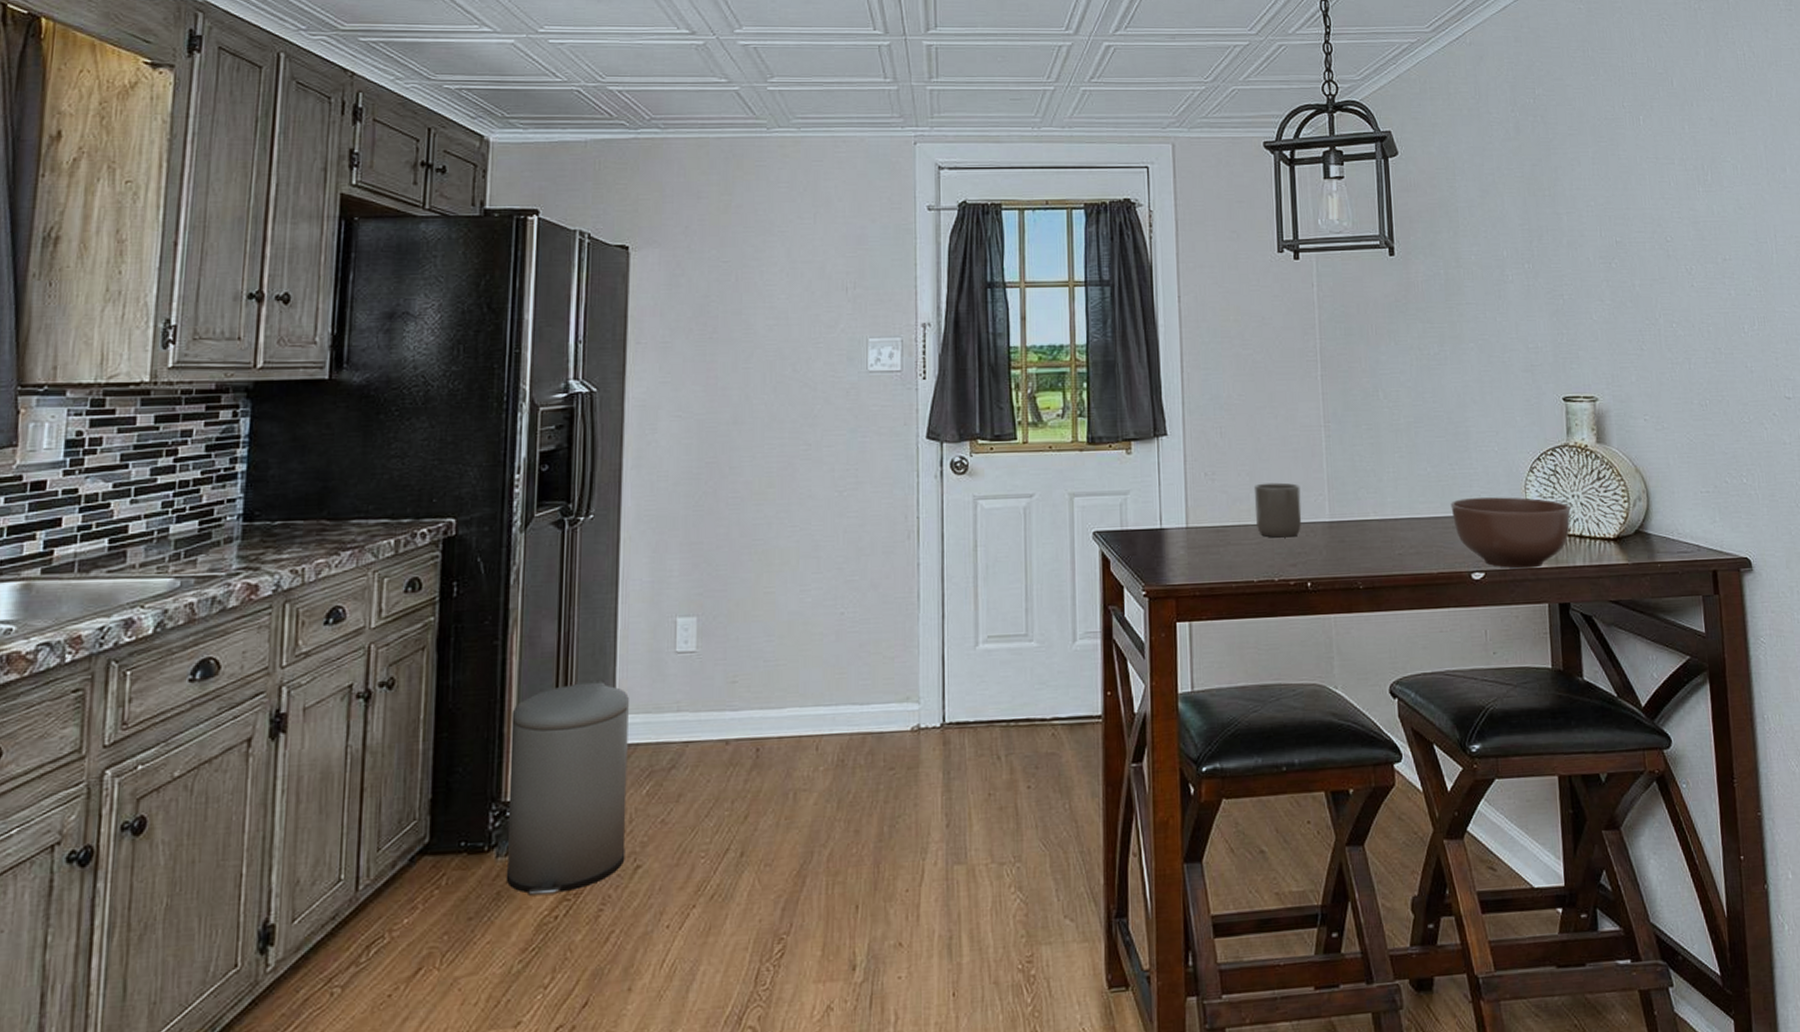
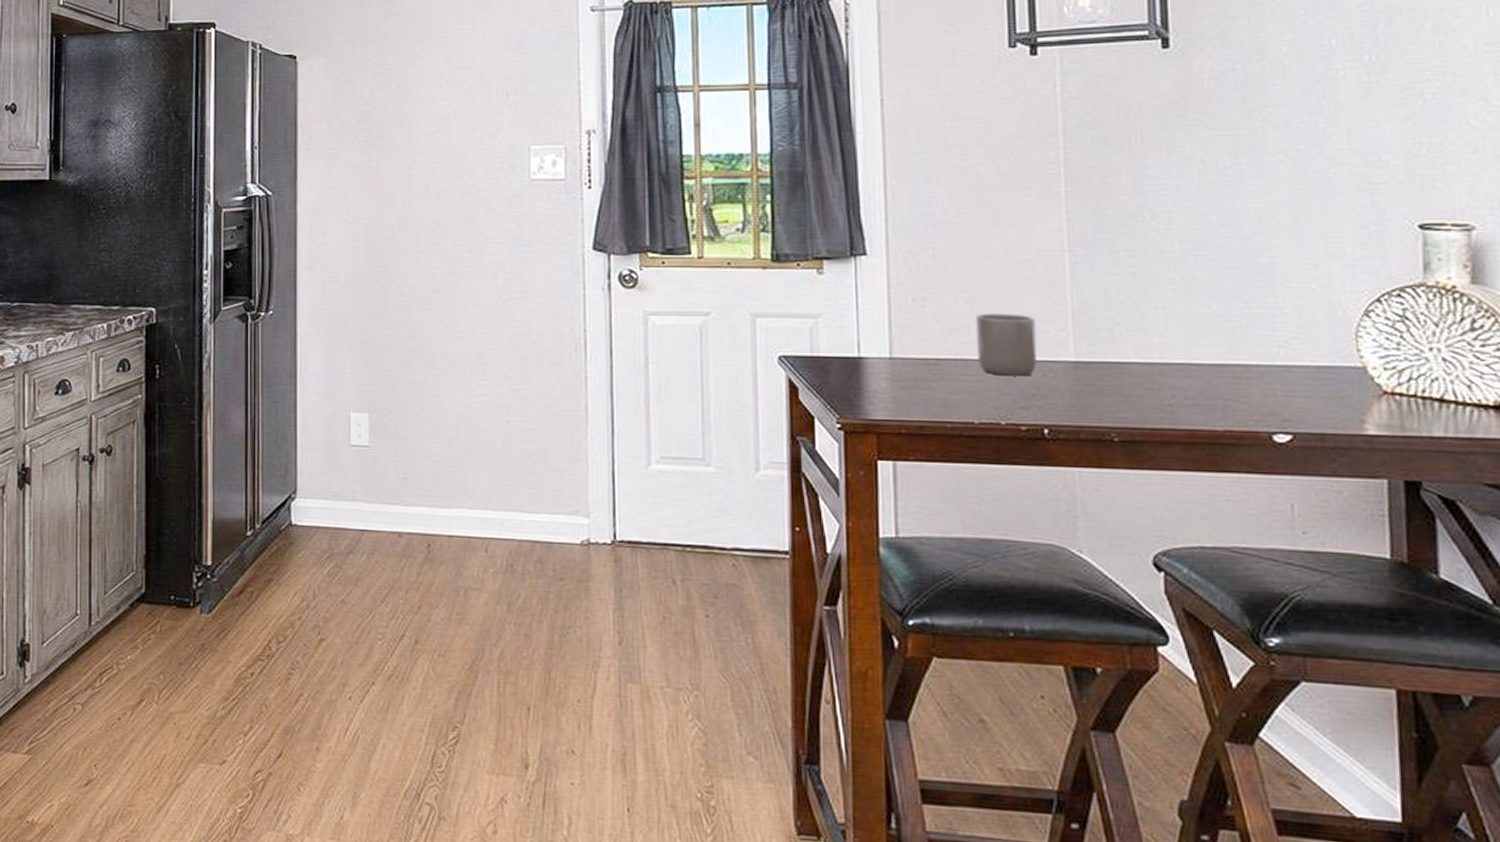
pedal bin: present [506,682,629,897] -> none [208,465,310,654]
bowl: present [1450,497,1571,569] -> none [1244,344,1427,435]

